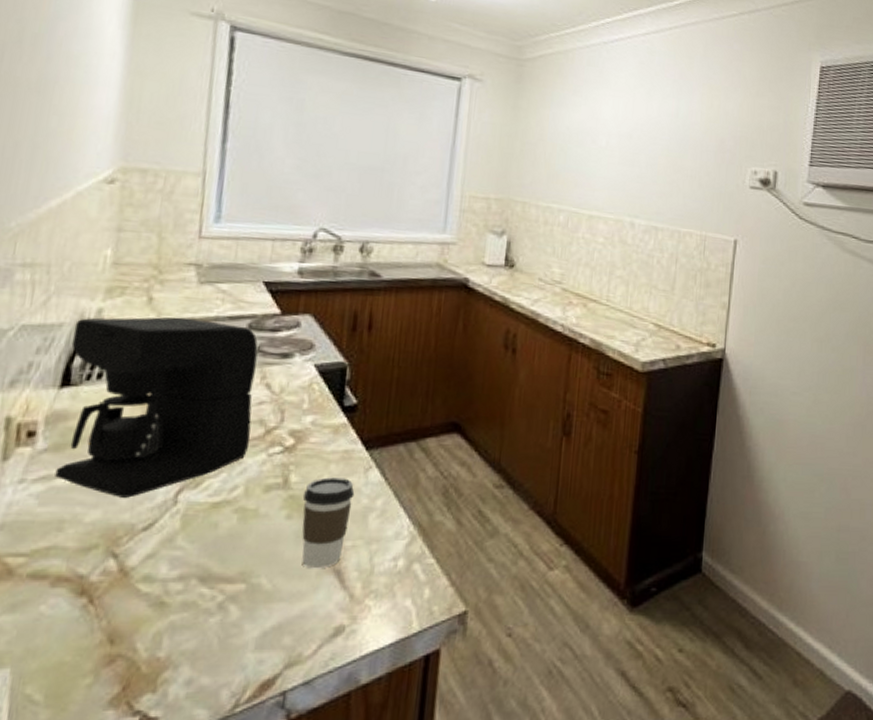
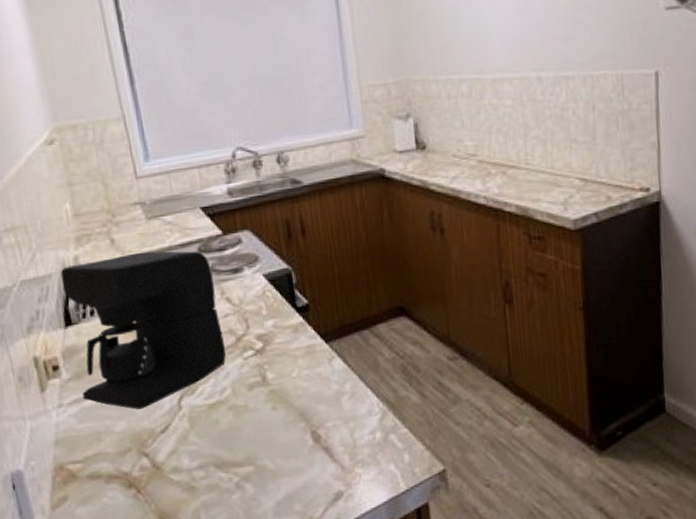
coffee cup: present [302,477,355,569] -> none [281,369,326,448]

